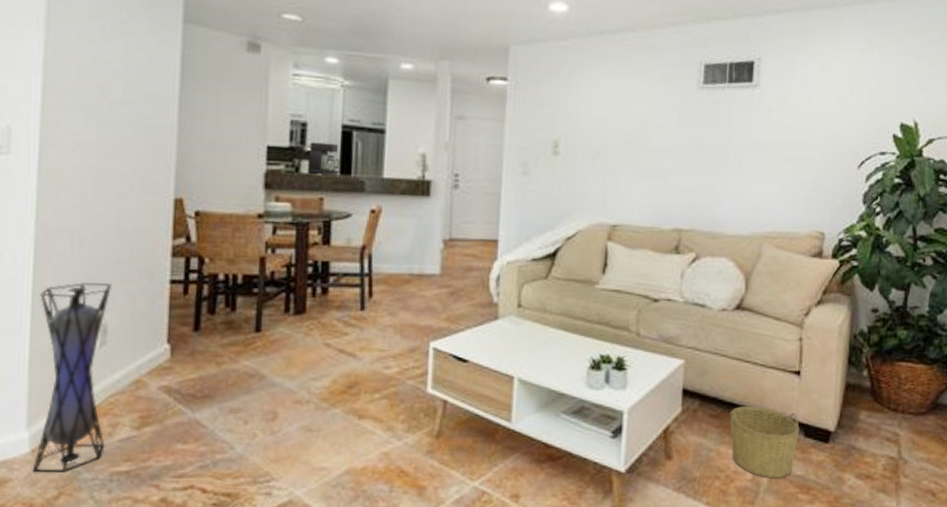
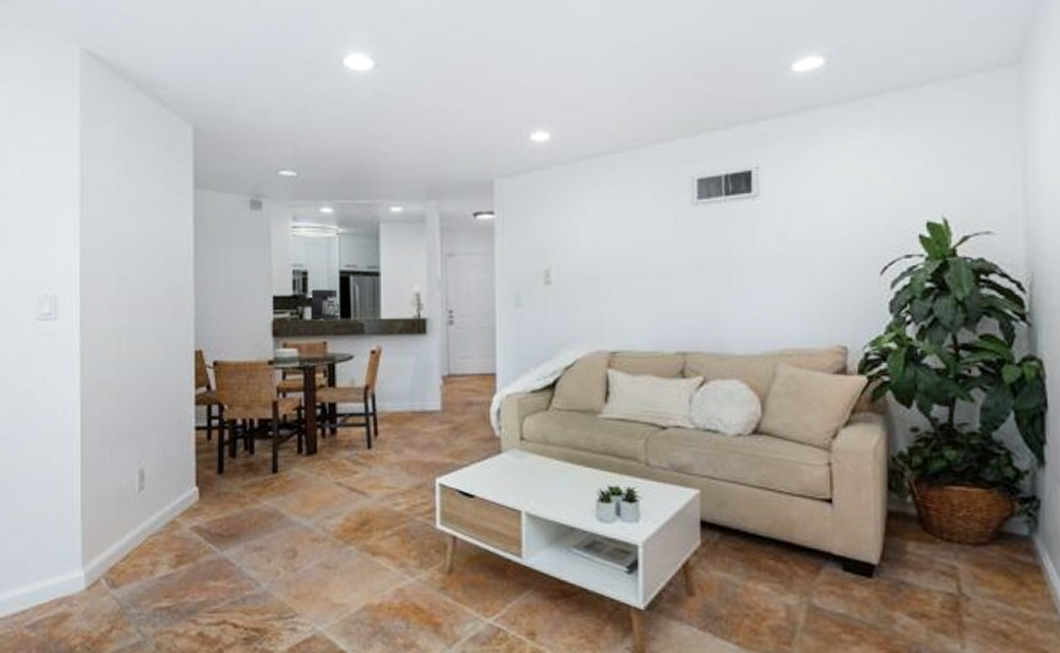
lantern: present [32,282,113,472] -> none [87,432,148,608]
basket: present [729,405,800,479] -> none [755,537,837,617]

